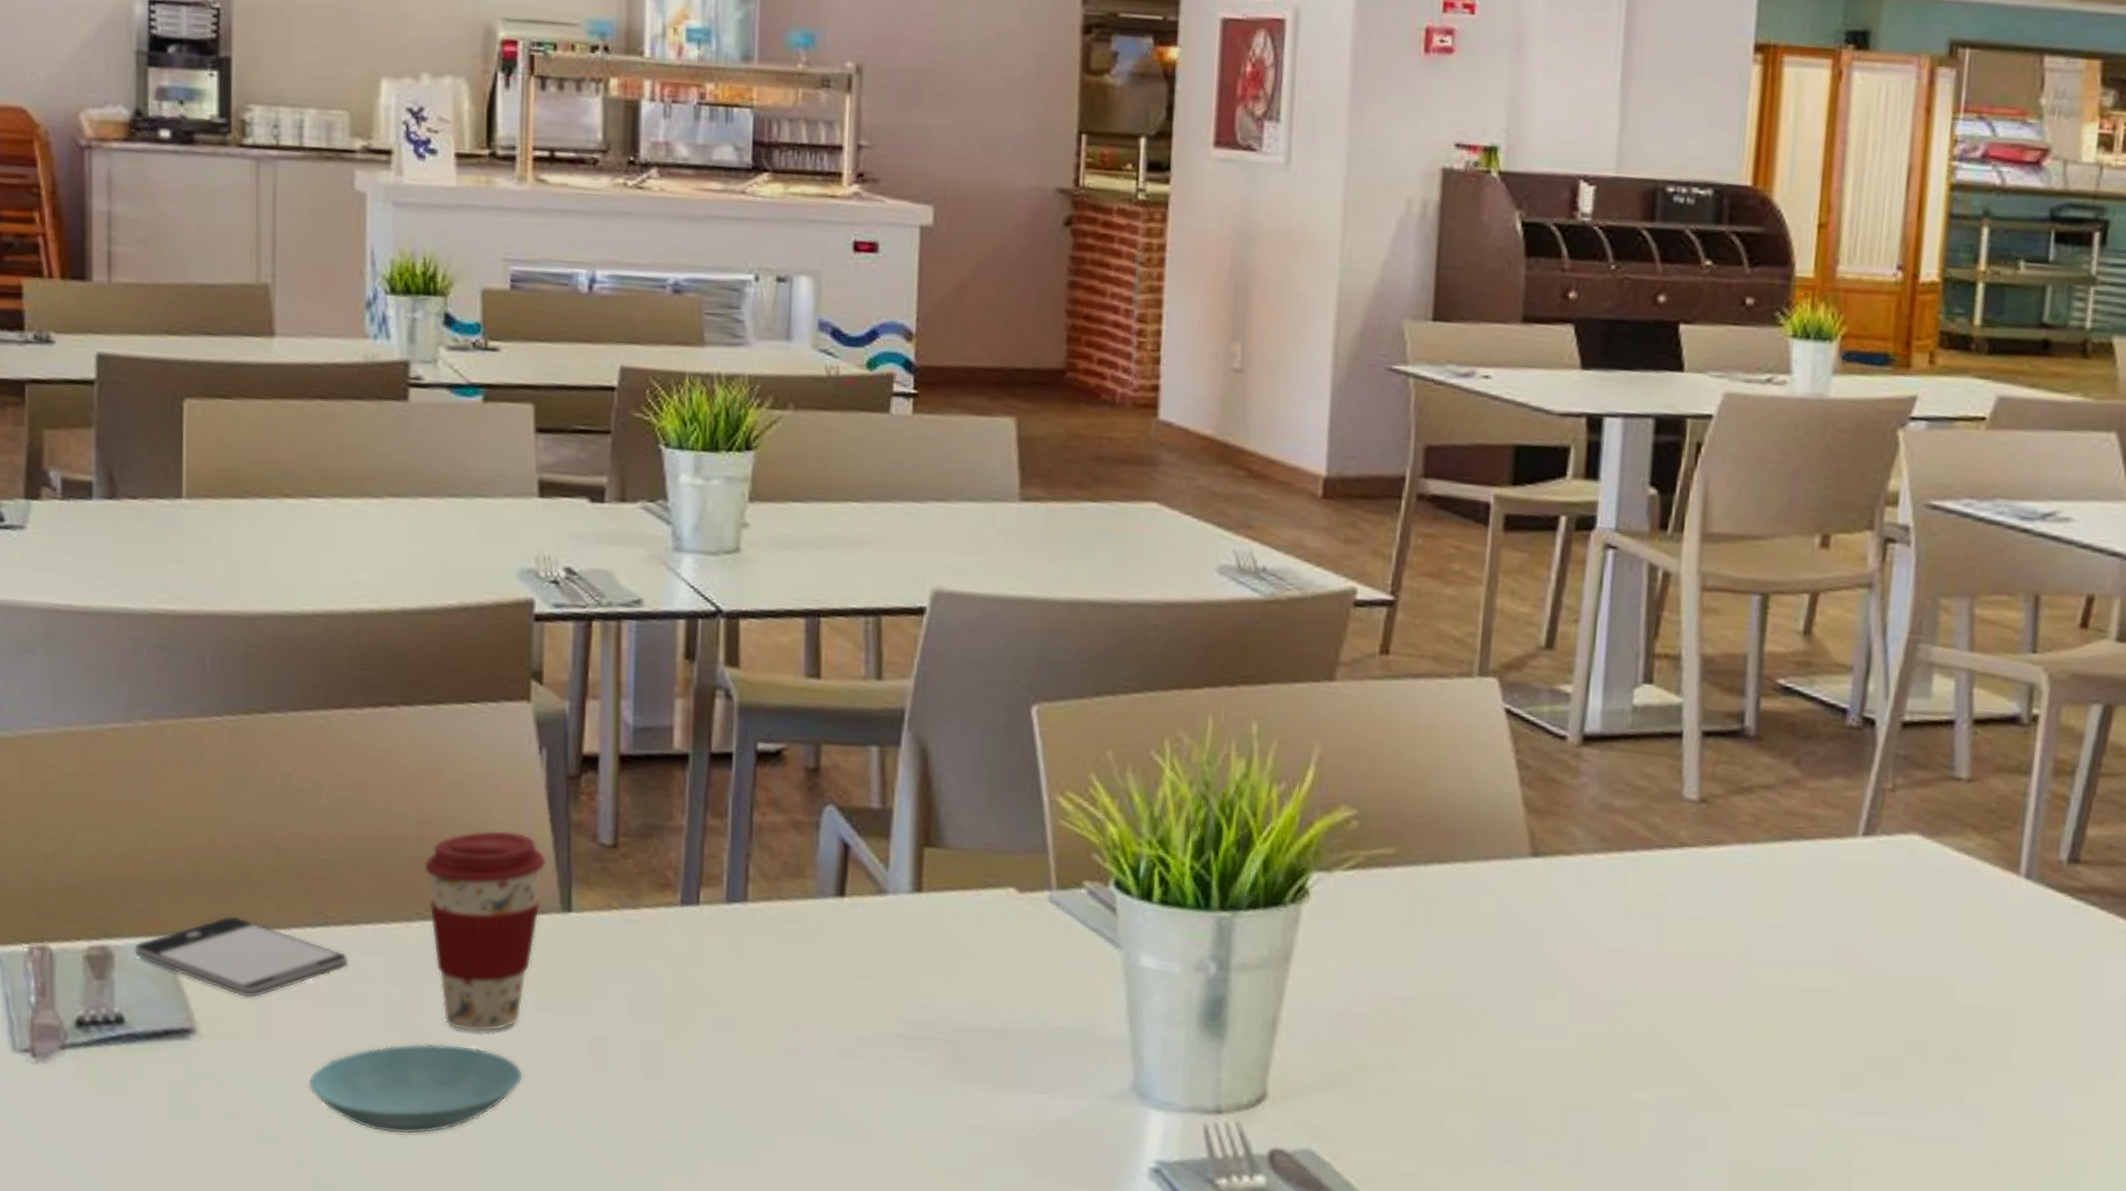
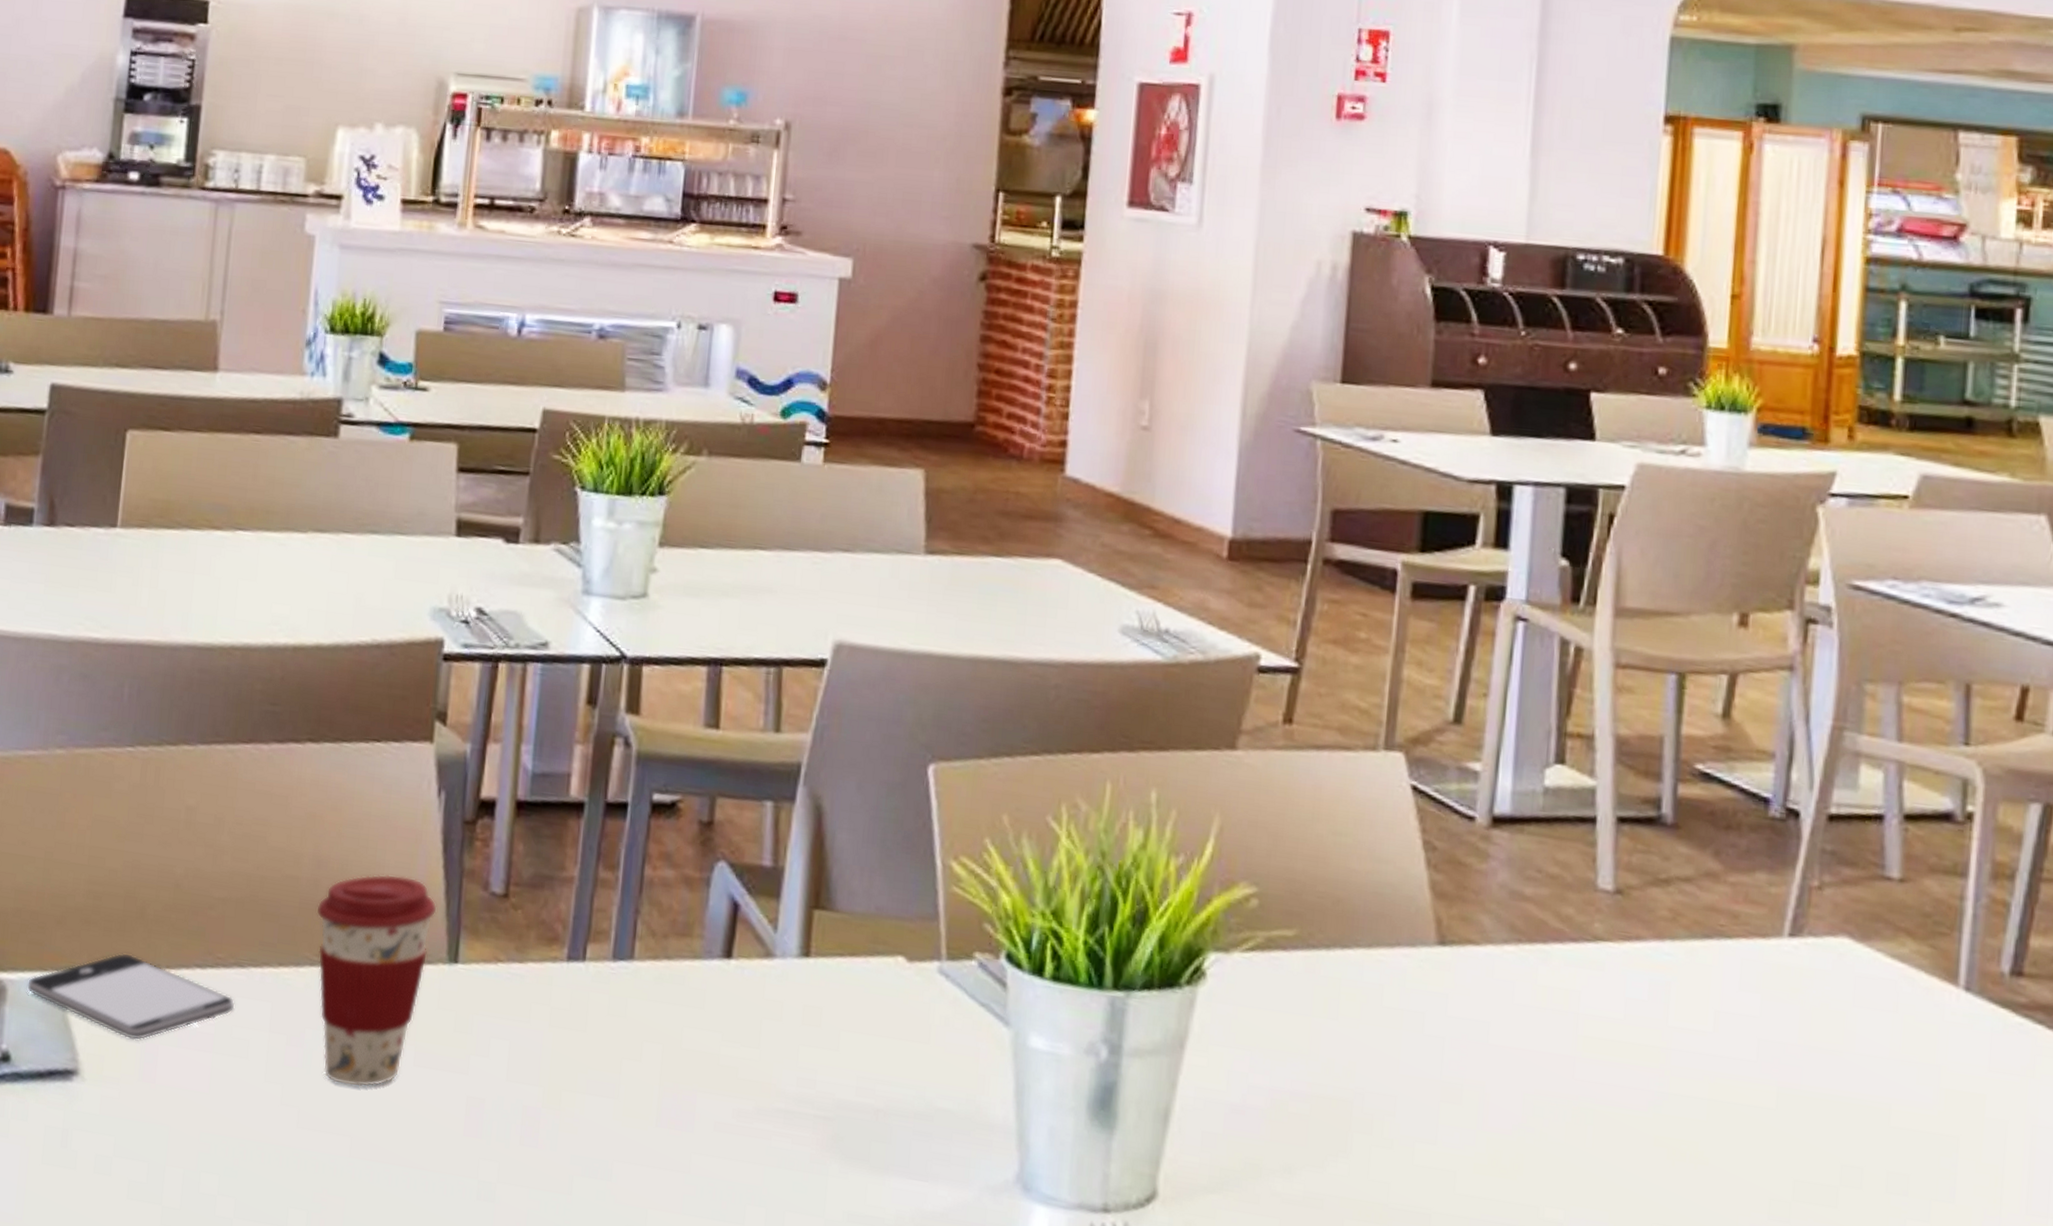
saucer: present [309,1043,523,1135] -> none [184,1096,398,1194]

